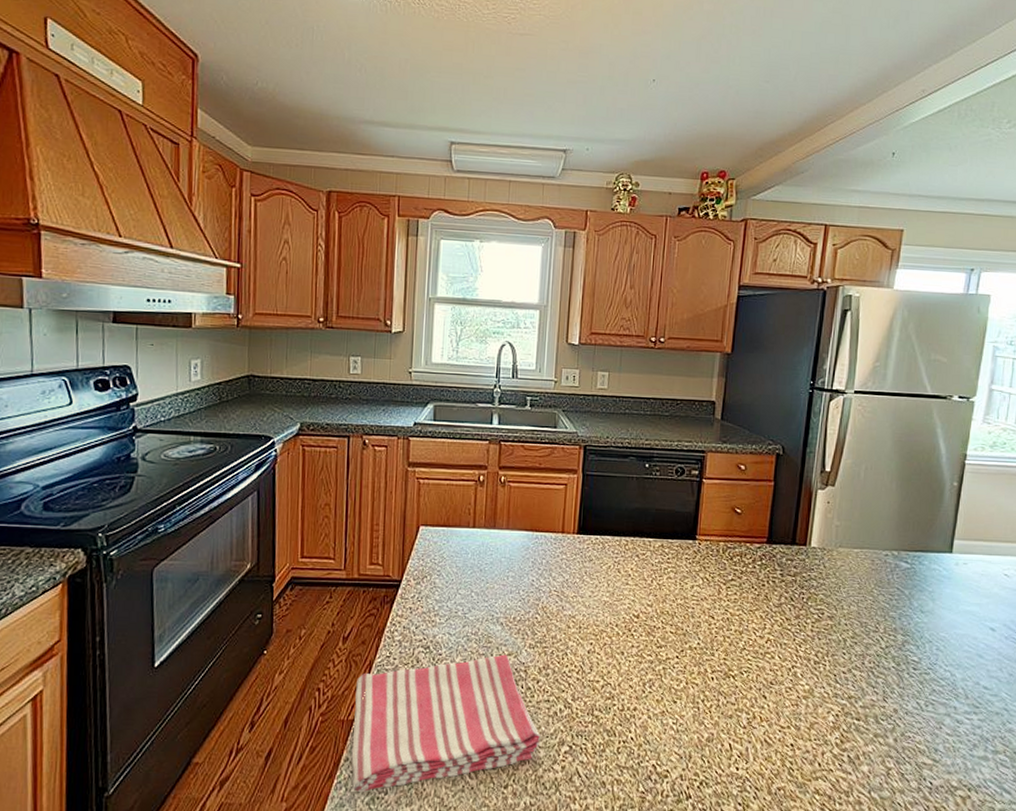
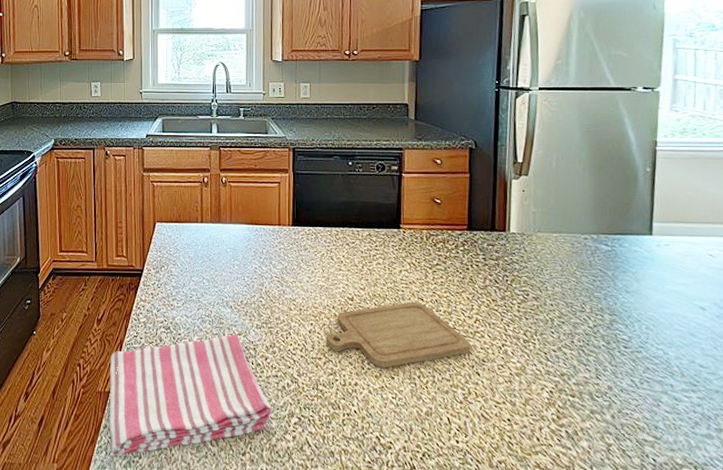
chopping board: none [605,619,760,691] -> present [325,301,471,368]

